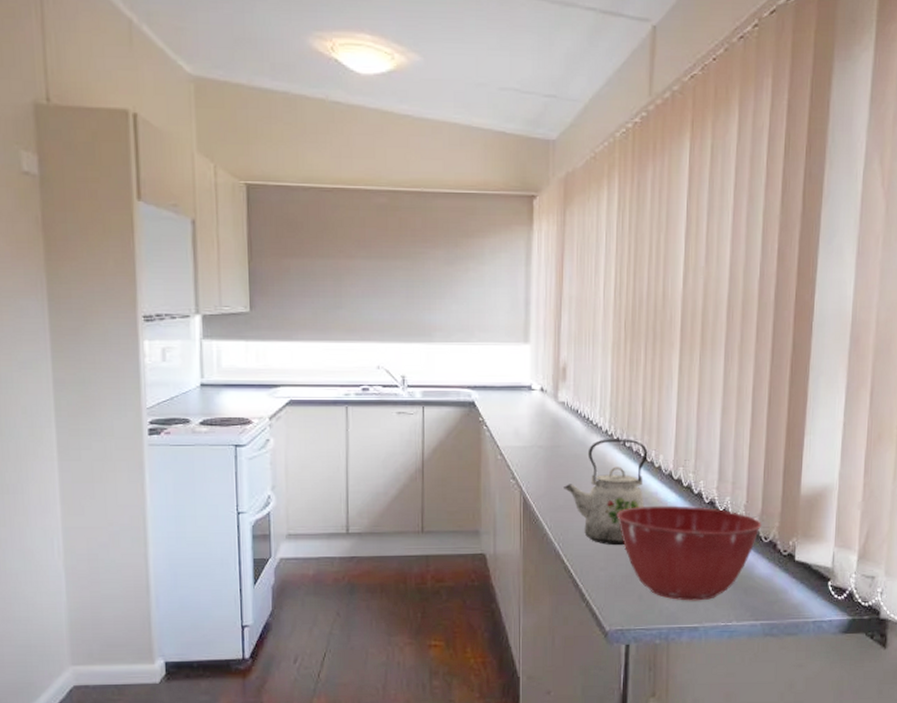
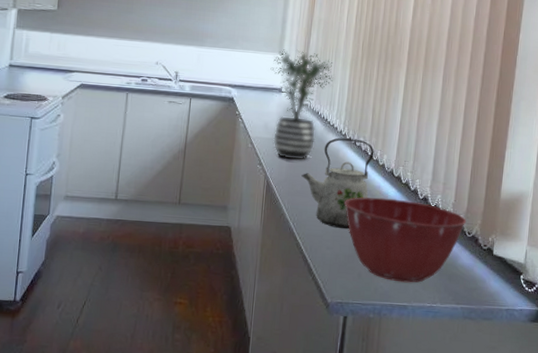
potted plant: none [516,336,592,469] -> present [270,49,333,160]

